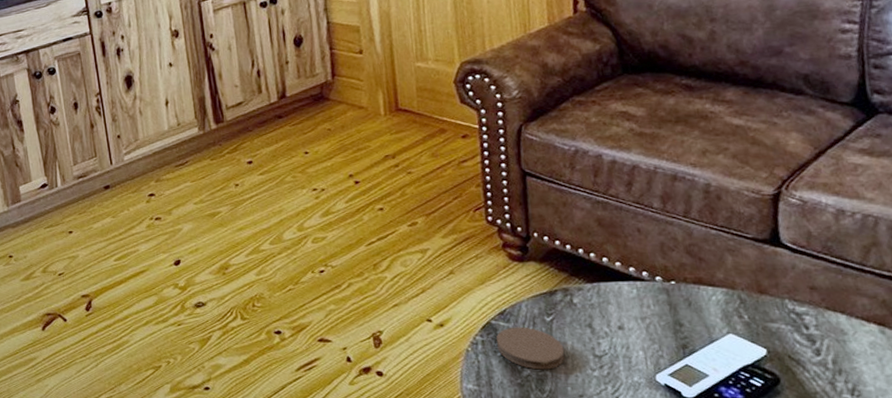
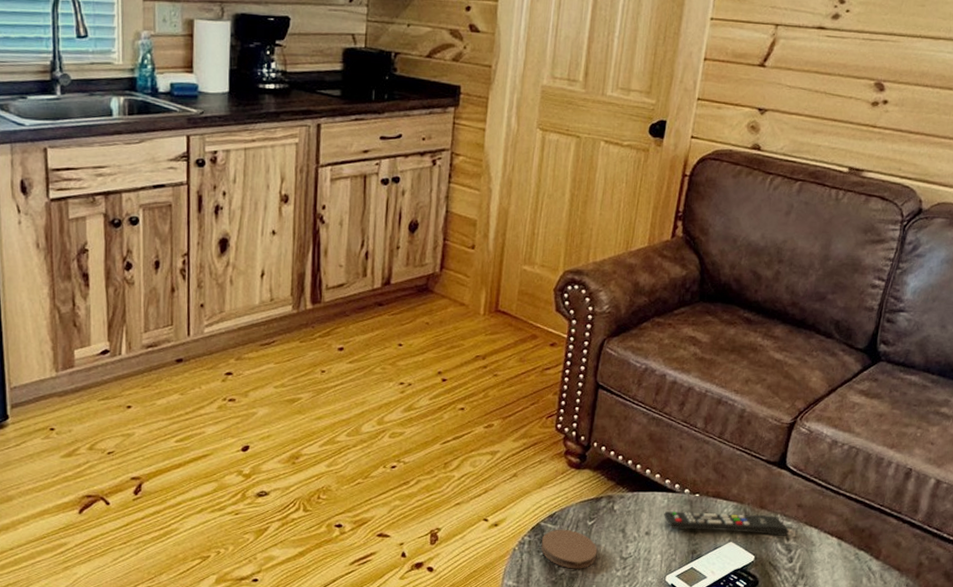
remote control: none [636,300,806,325] -> present [664,511,789,536]

